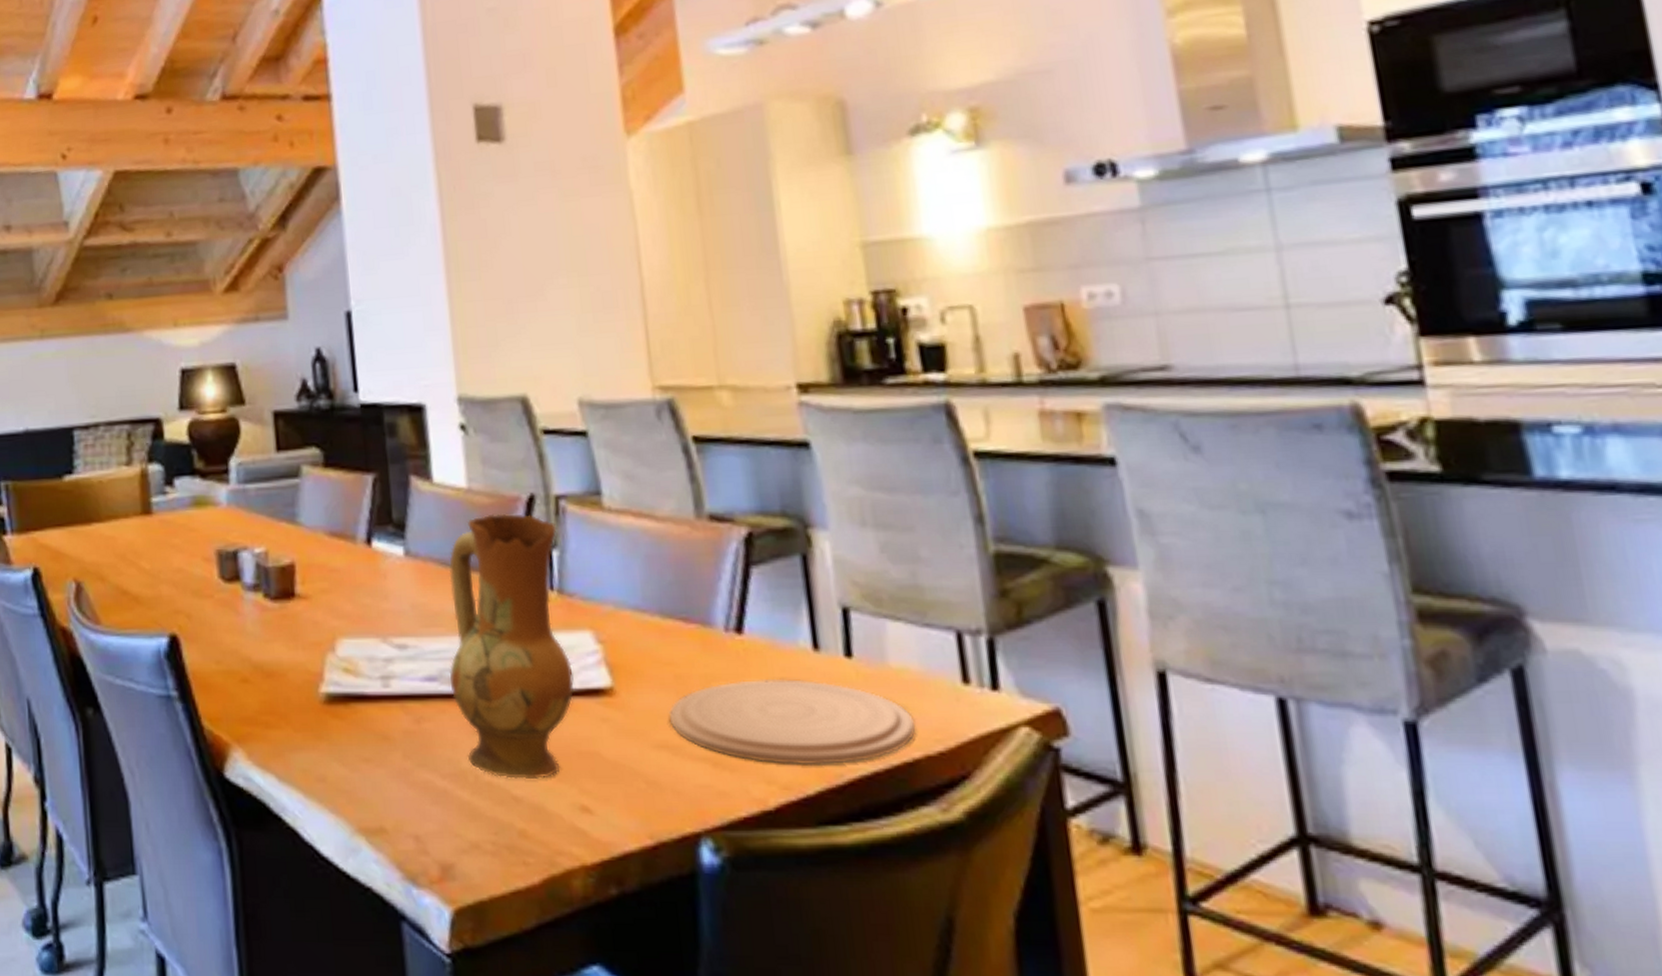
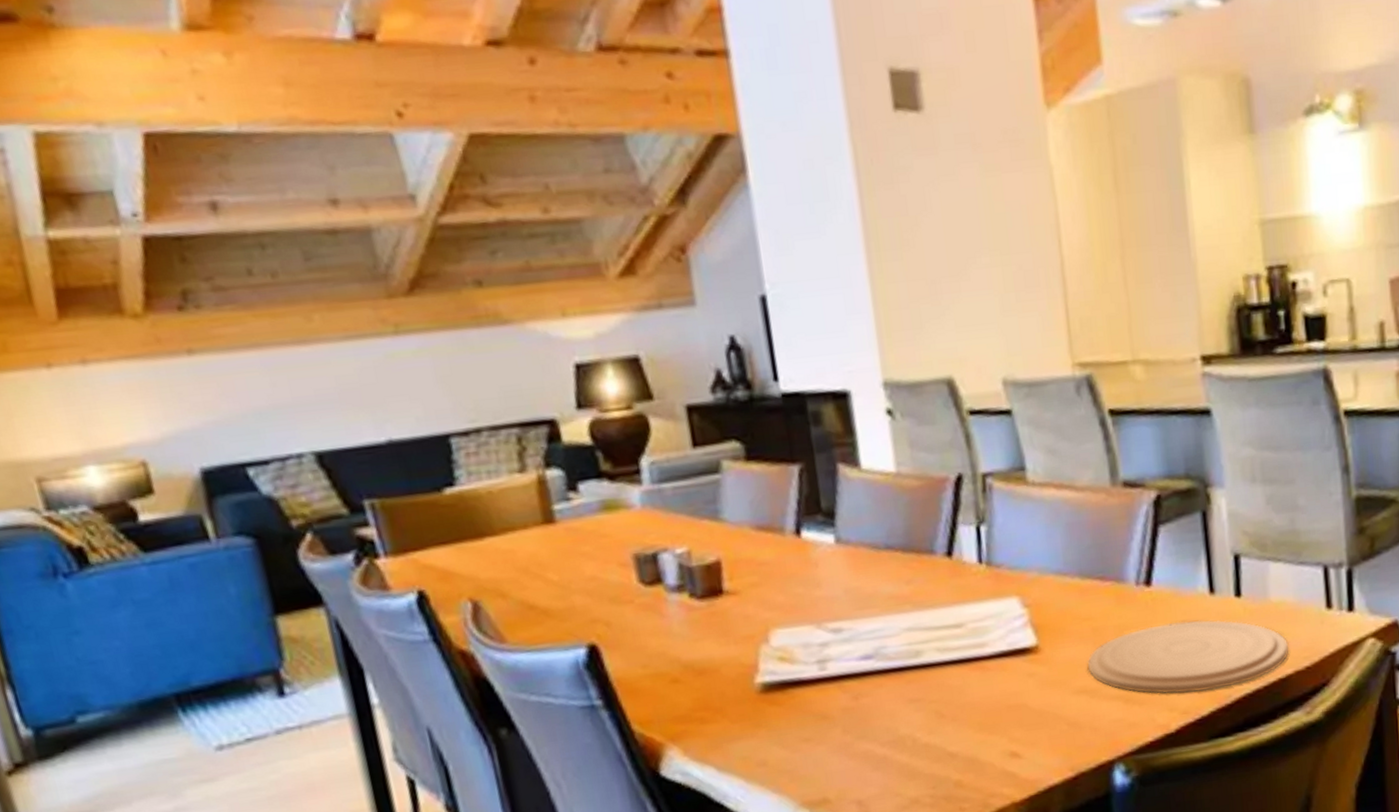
ceramic jug: present [449,513,574,780] -> none [880,493,1003,738]

